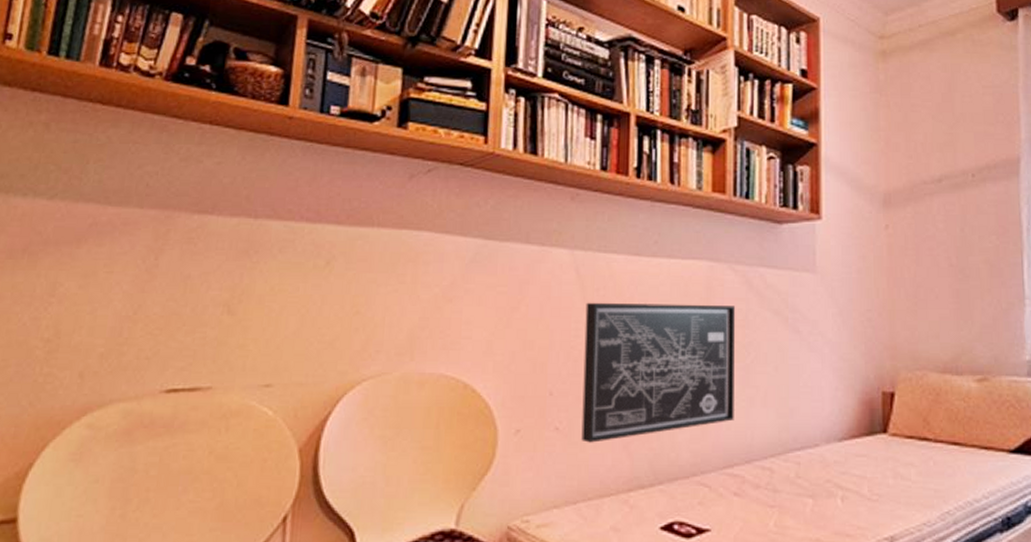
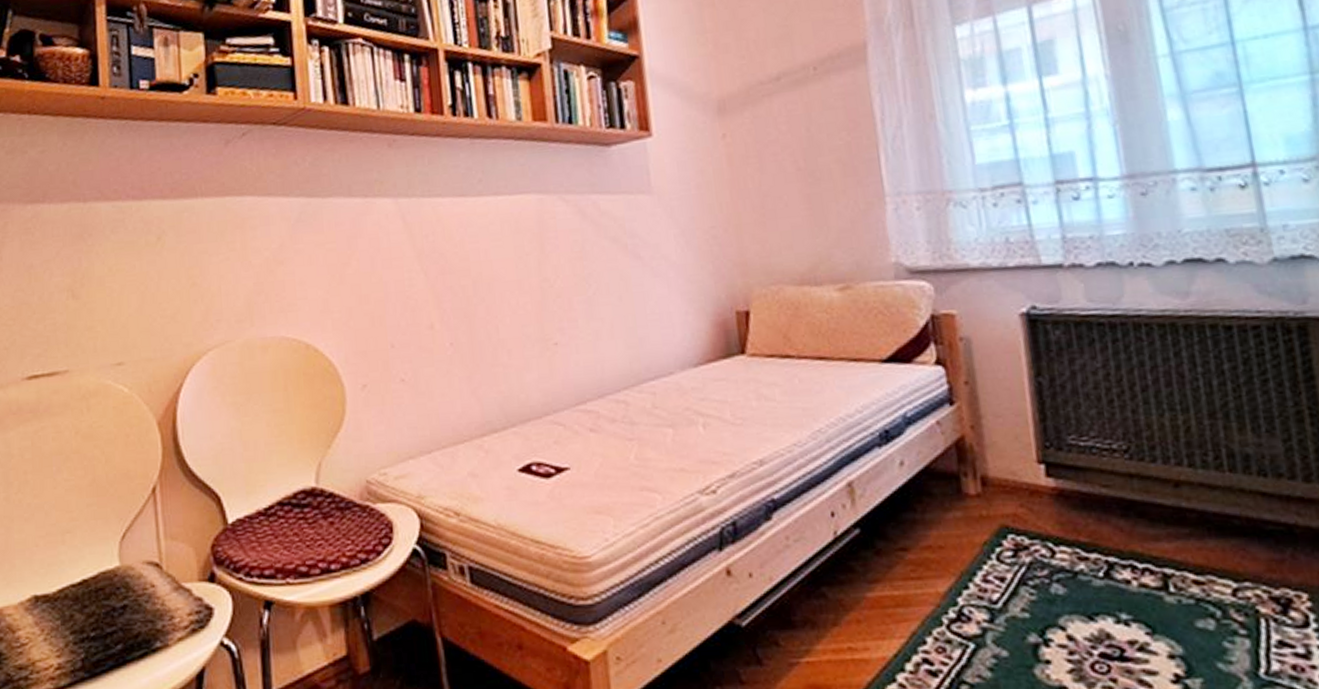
wall art: present [581,302,736,443] -> none [416,237,582,392]

